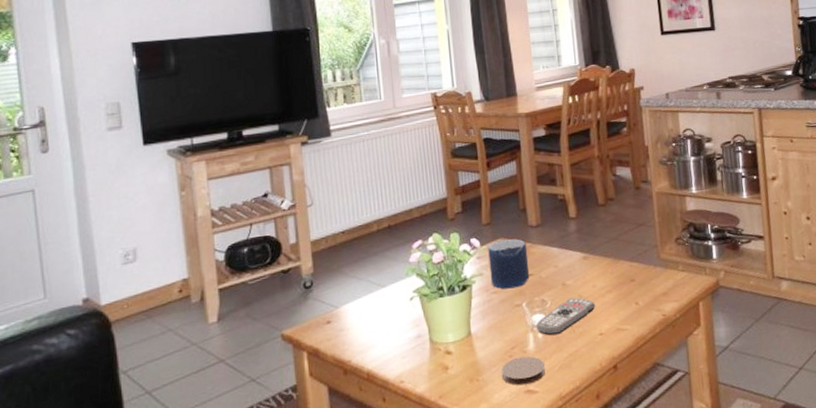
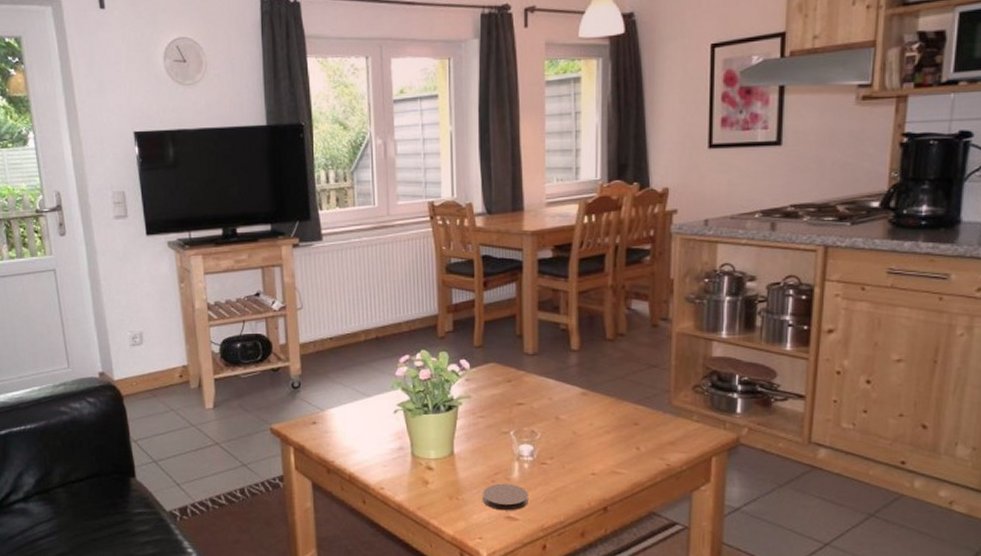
candle: present [488,239,530,289] -> none [478,365,521,415]
remote control: present [536,297,596,336] -> none [522,433,591,468]

